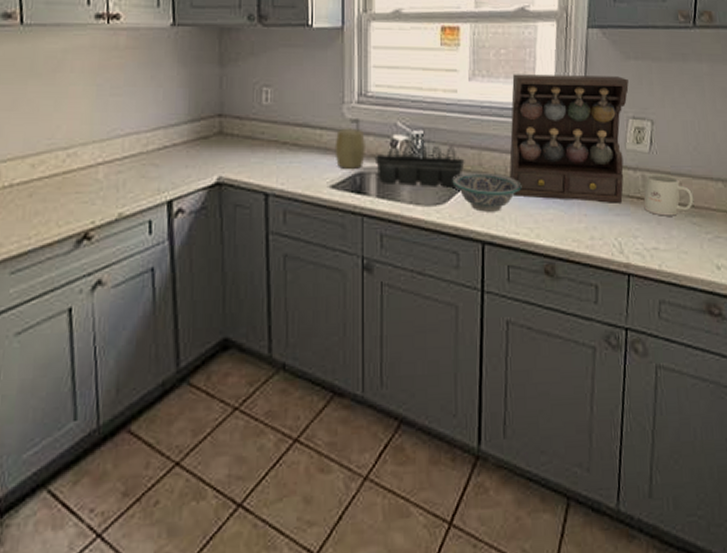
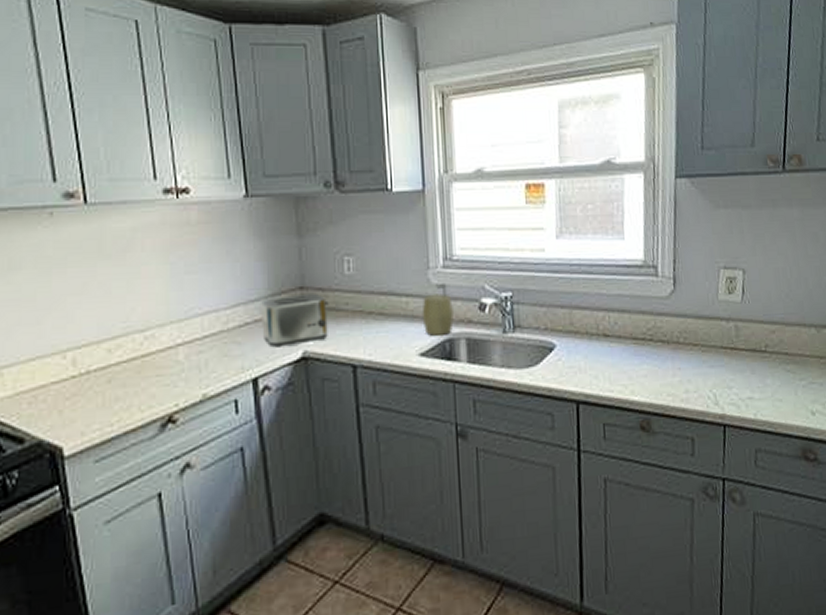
toaster: none [179,120,245,173] -> present [259,293,329,349]
dish rack: present [374,144,465,189] -> none [463,306,556,351]
bowl: present [452,172,522,212] -> none [543,331,615,372]
spice rack: present [509,74,629,203] -> none [600,226,719,355]
mug: present [643,173,694,216] -> none [737,323,788,366]

